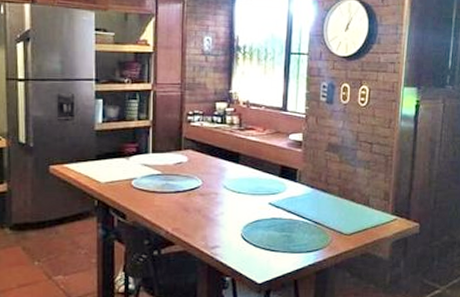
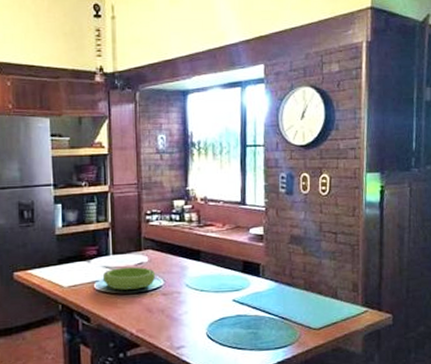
bowl: none [142,166,195,188] -> present [103,267,156,290]

